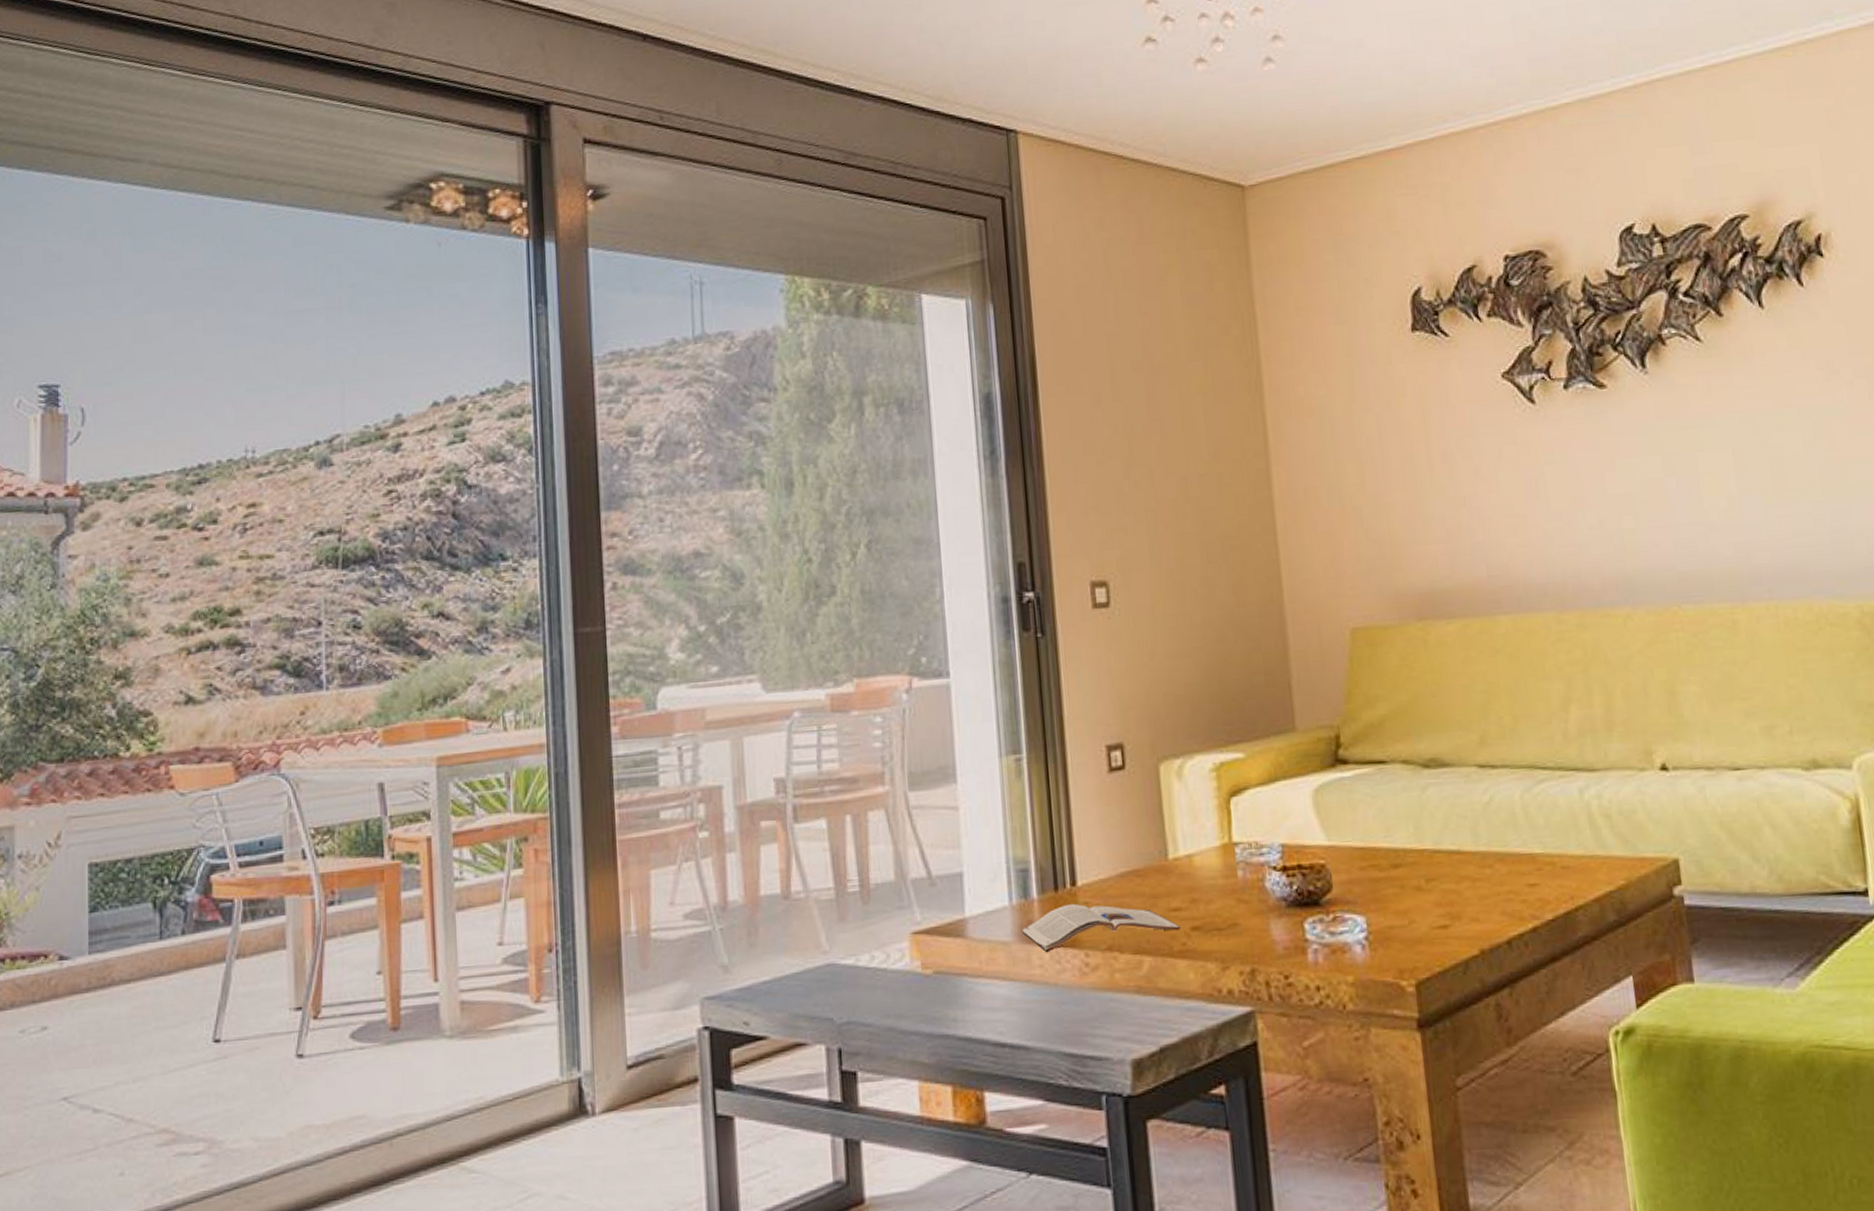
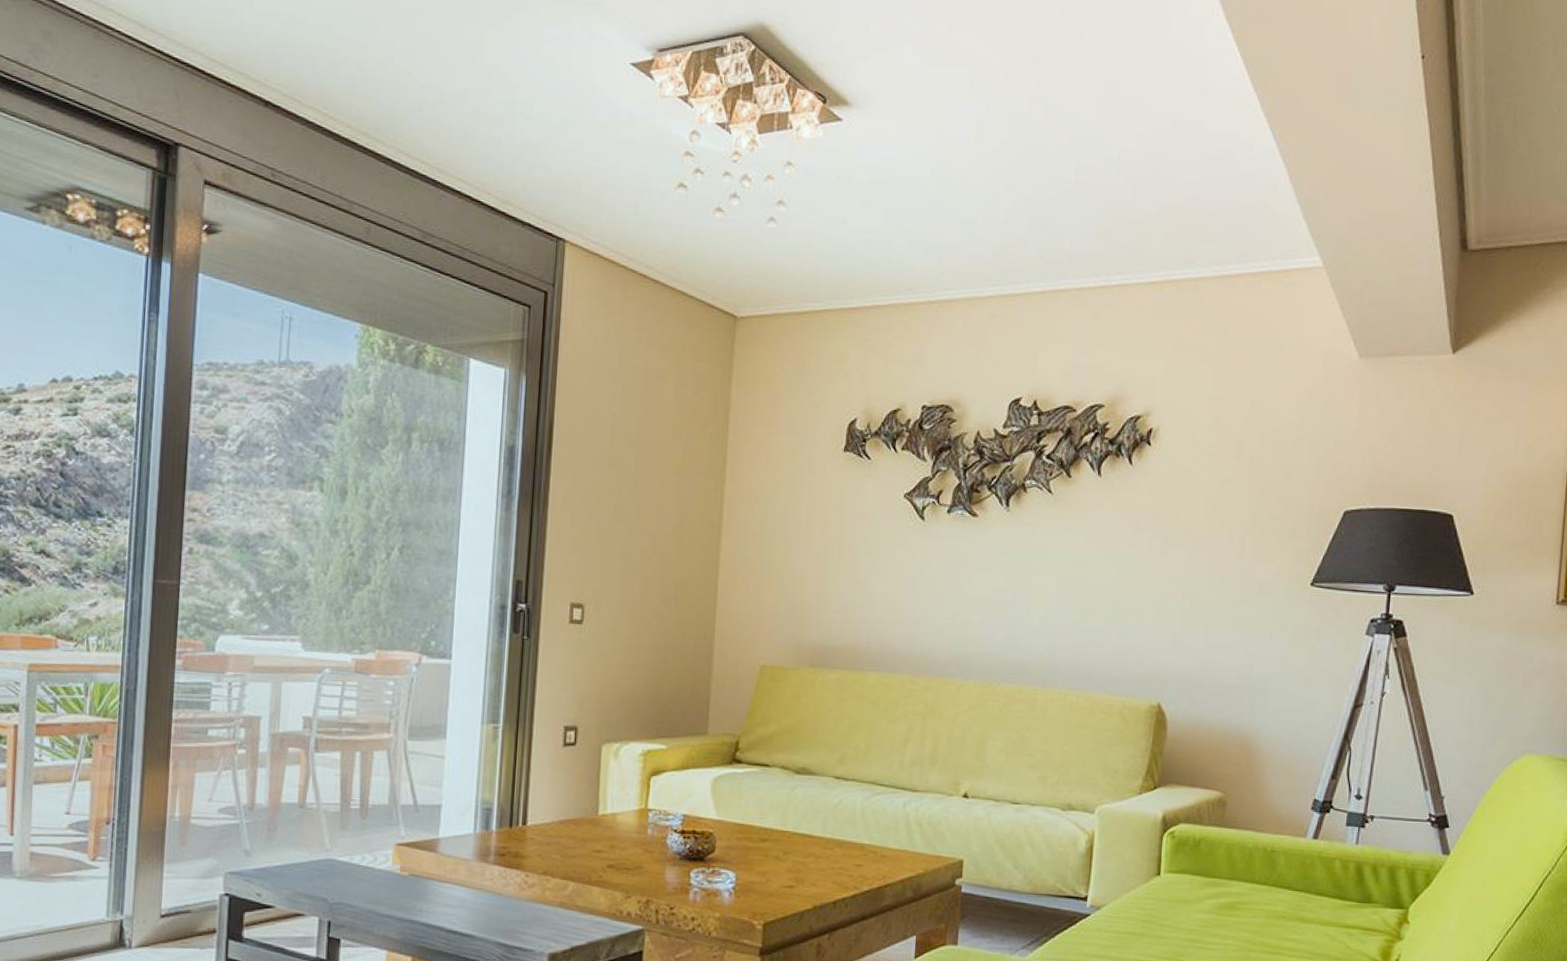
magazine: present [1021,903,1181,953] -> none [480,837,600,871]

